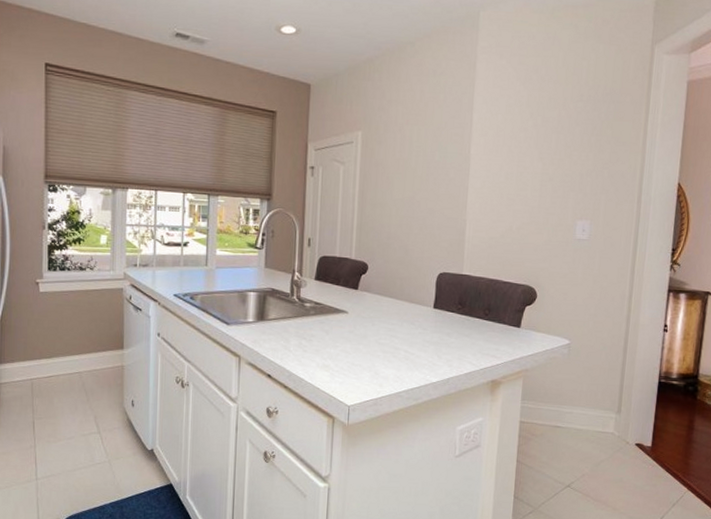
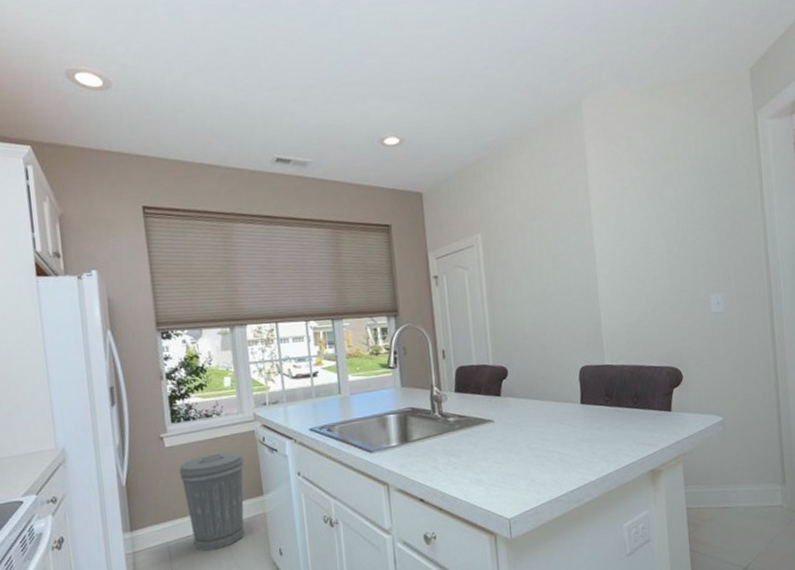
trash can: none [50,304,110,392] -> present [179,452,244,551]

